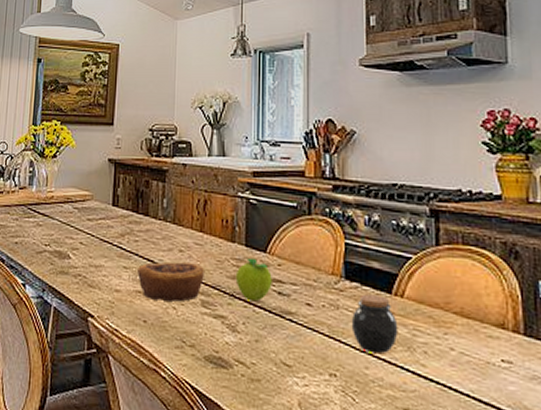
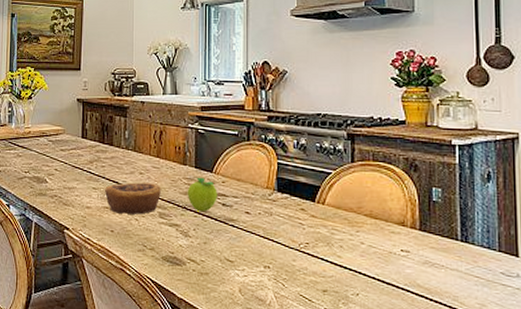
jar: present [351,294,399,353] -> none [282,203,320,249]

